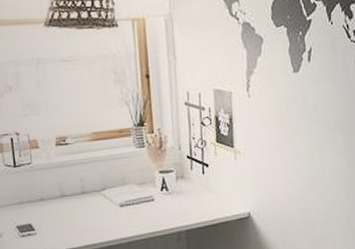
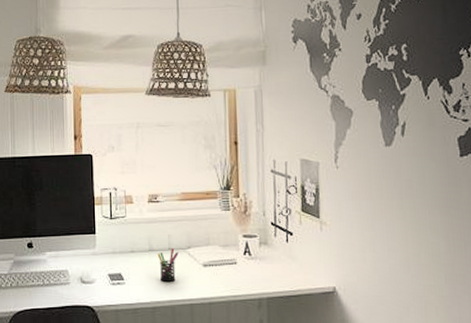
pen holder: none [70,192,93,227] -> present [157,248,179,282]

